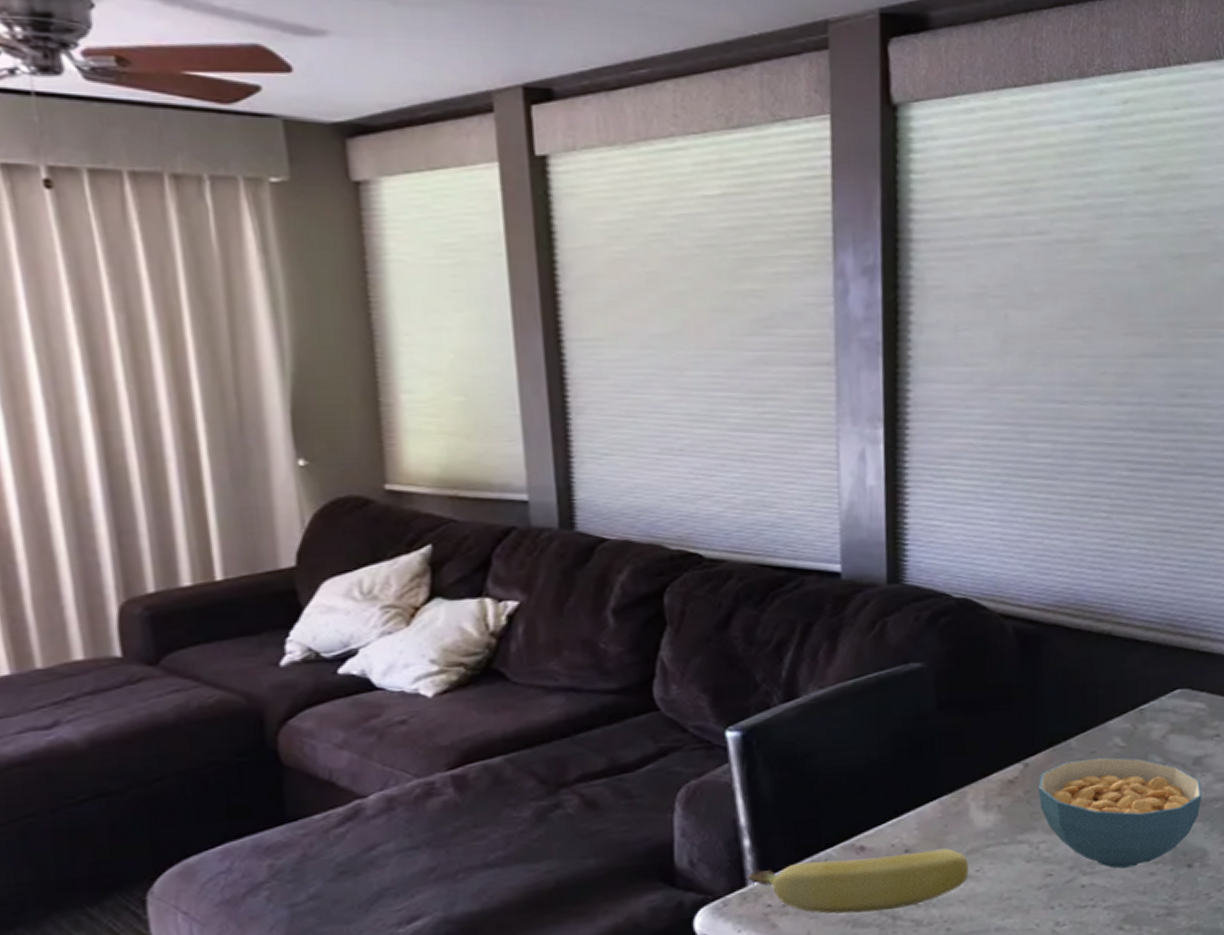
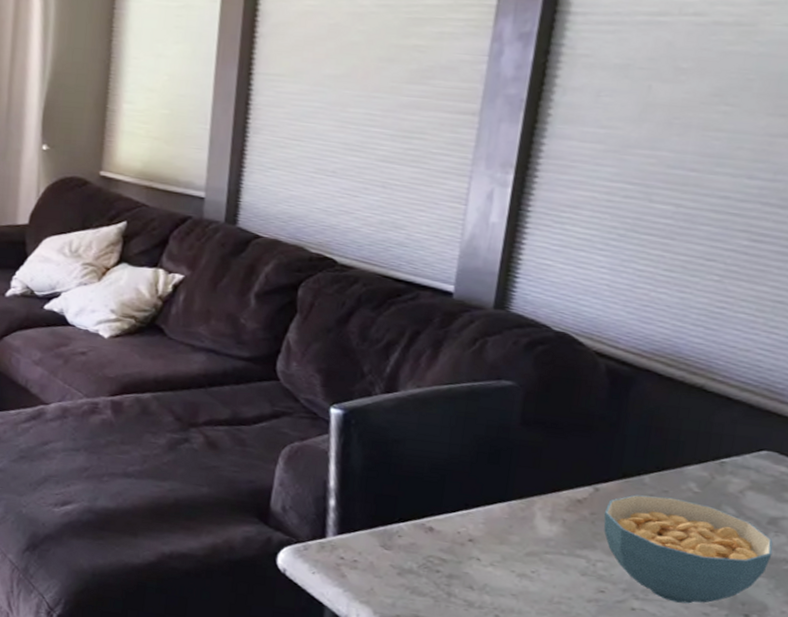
banana: present [747,848,969,914] -> none [327,527,526,588]

